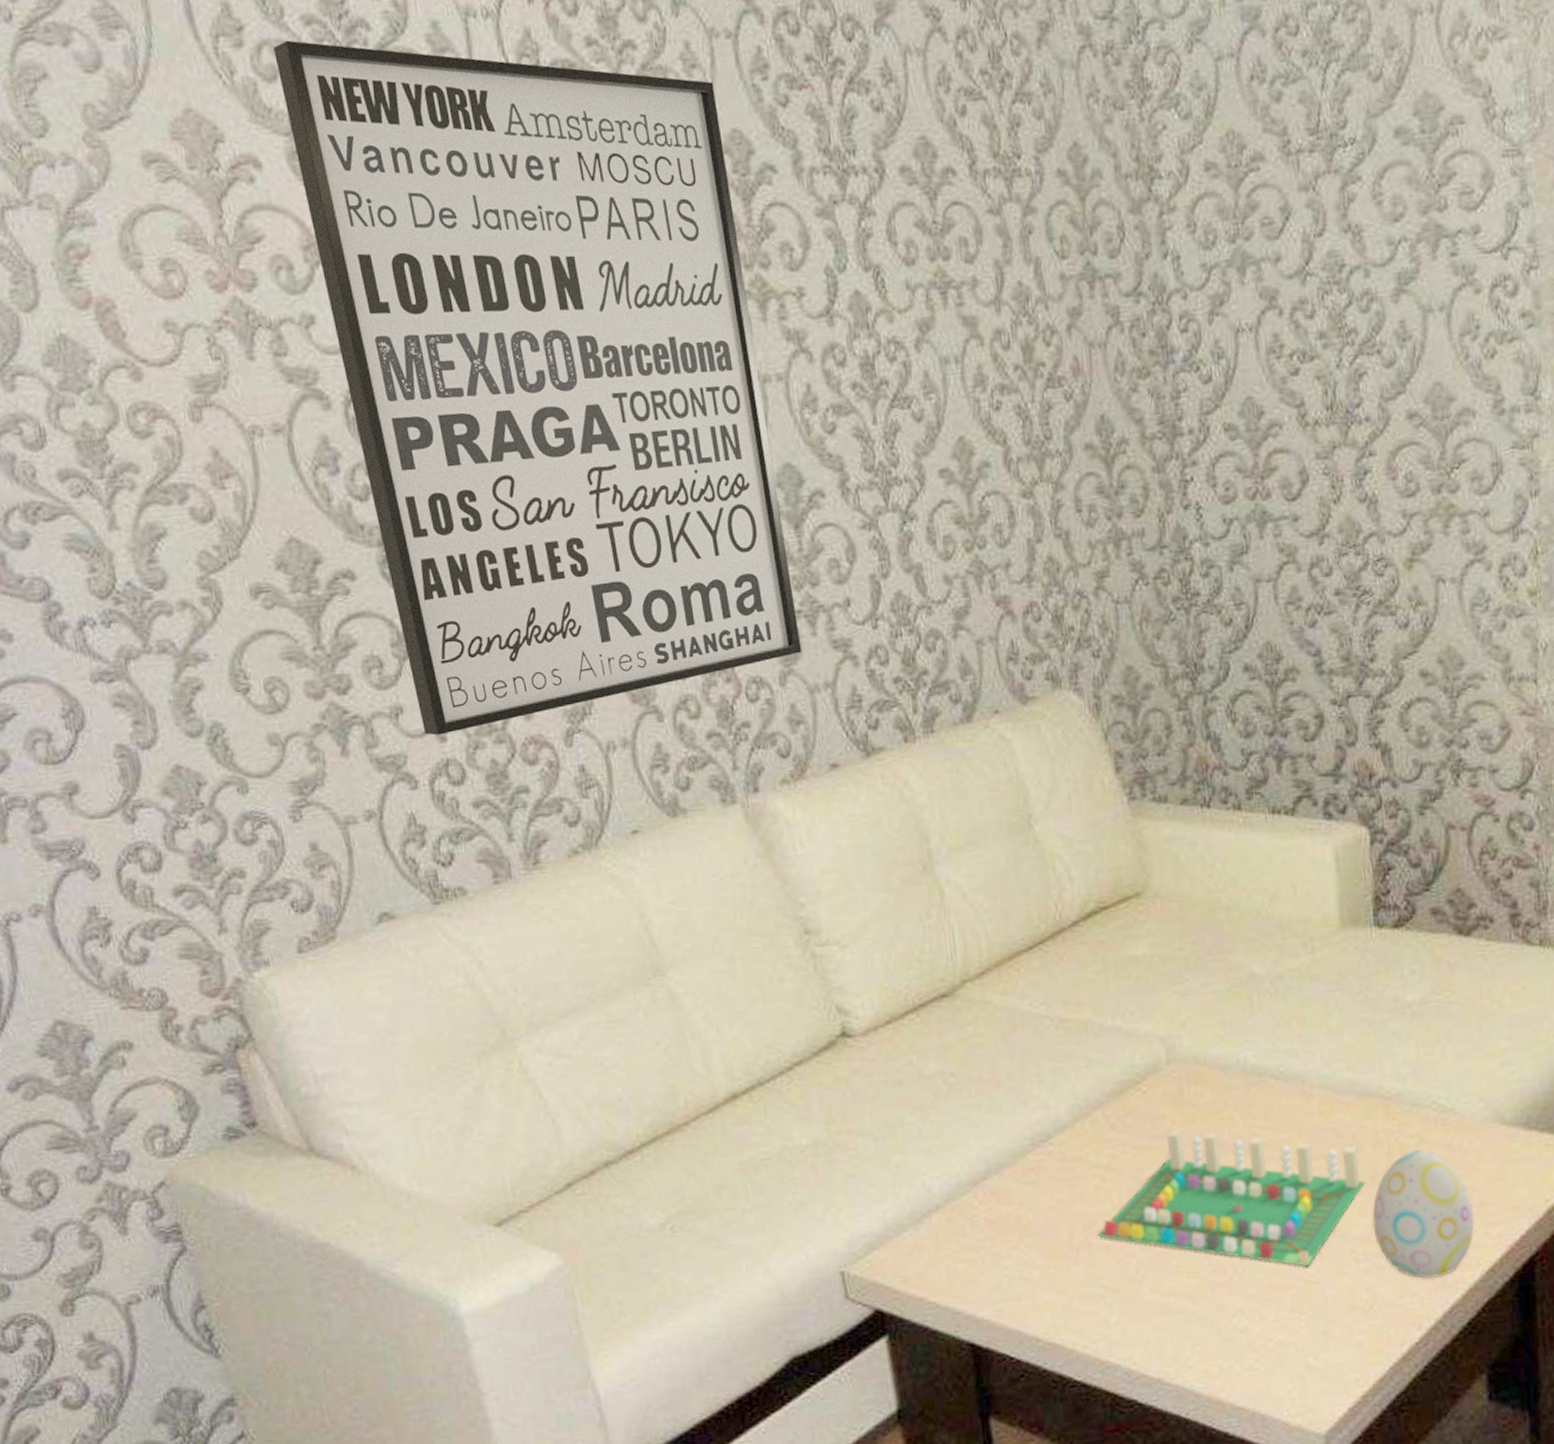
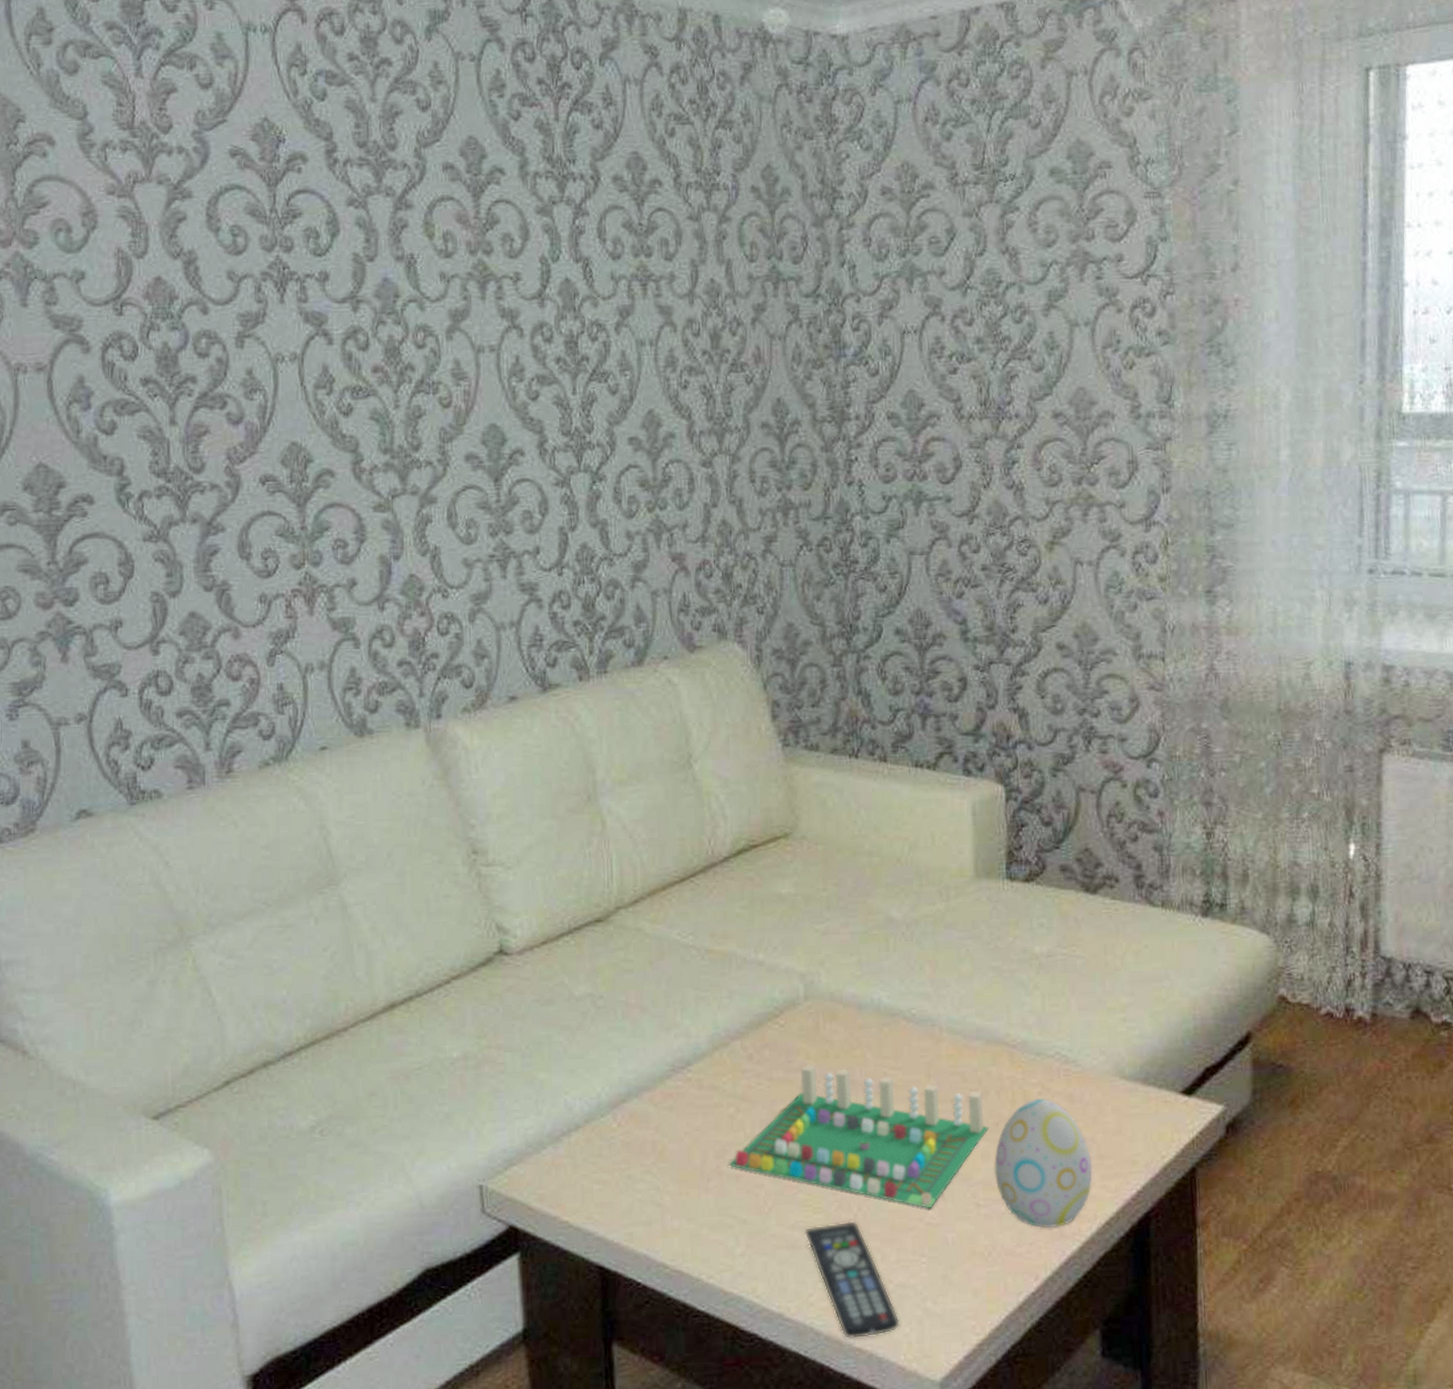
wall art: present [273,40,802,736] -> none [78,41,492,649]
remote control: none [1179,1283,1282,1399] -> present [804,1221,900,1339]

